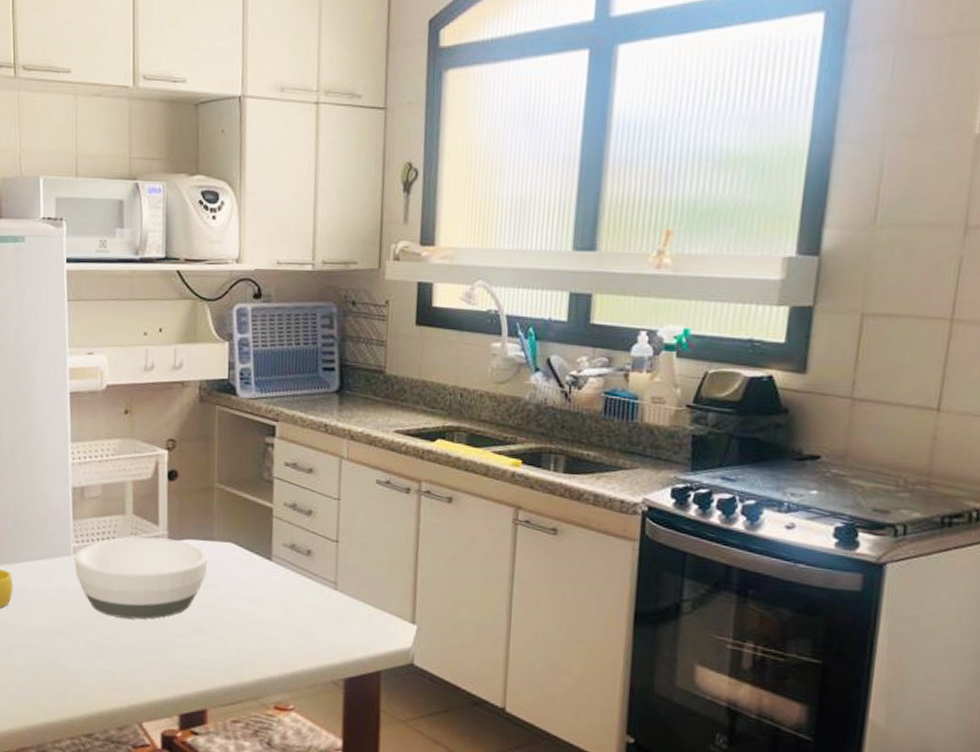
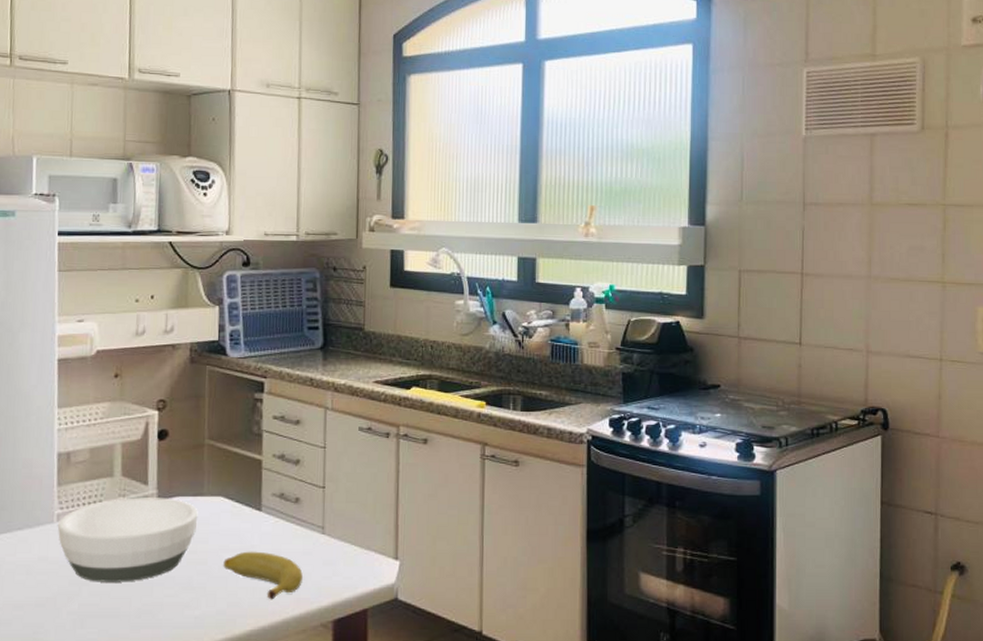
banana: none [233,600,314,652] -> present [223,551,303,600]

